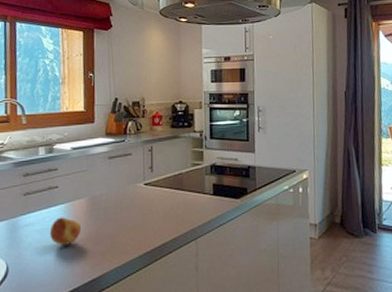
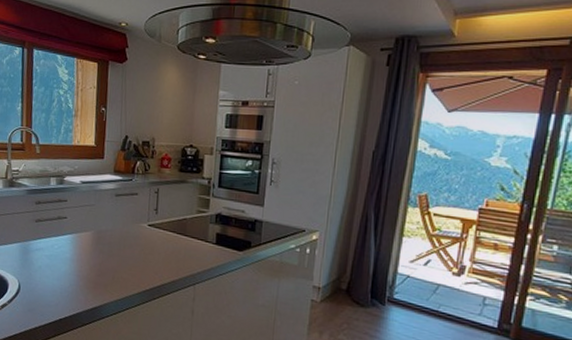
fruit: present [49,217,82,245] -> none [57,246,87,273]

